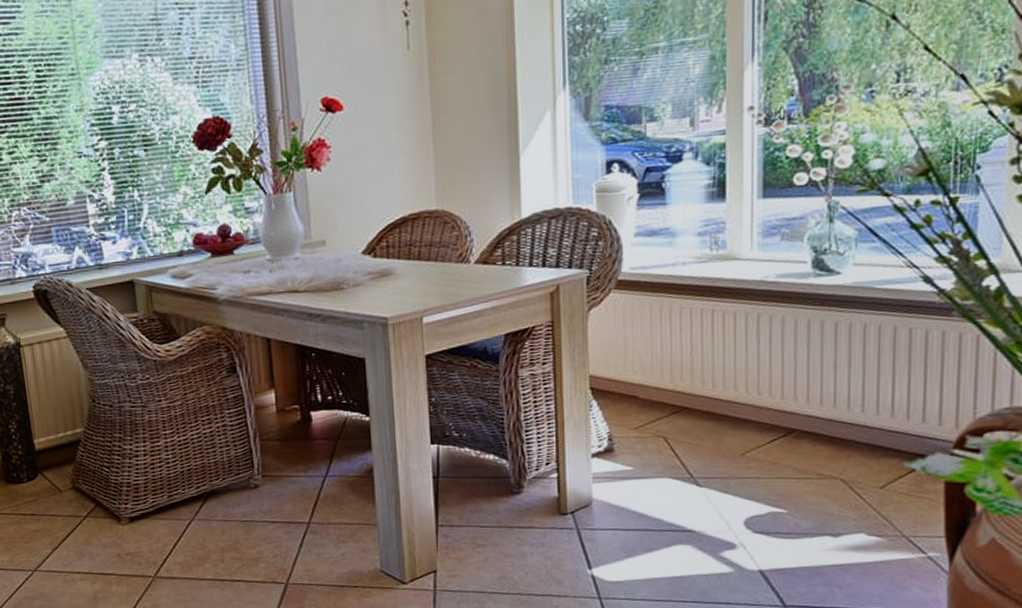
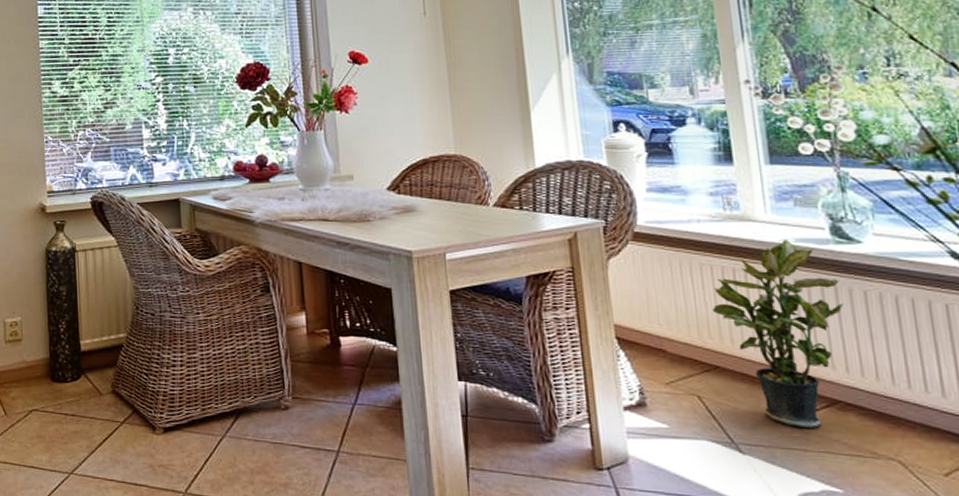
potted plant: none [686,275,814,458] -> present [712,239,844,428]

